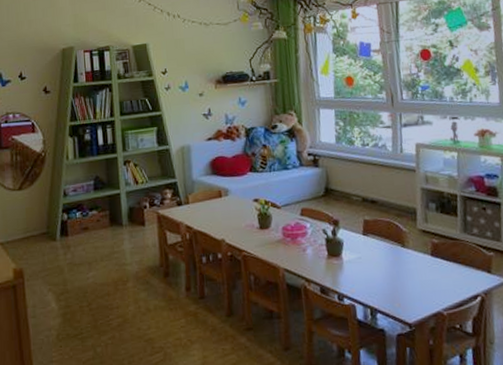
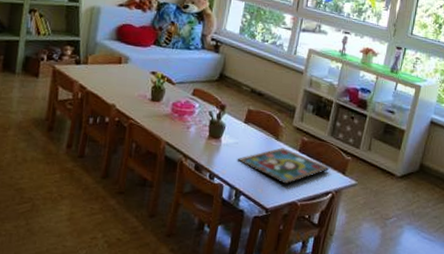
framed painting: none [365,254,472,295] -> present [238,148,330,185]

